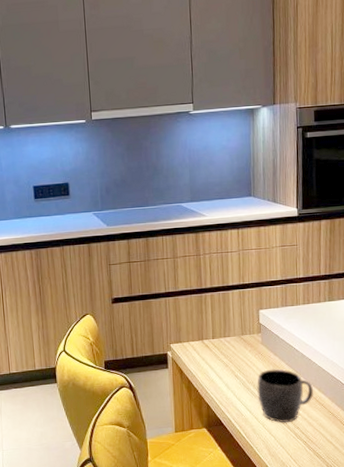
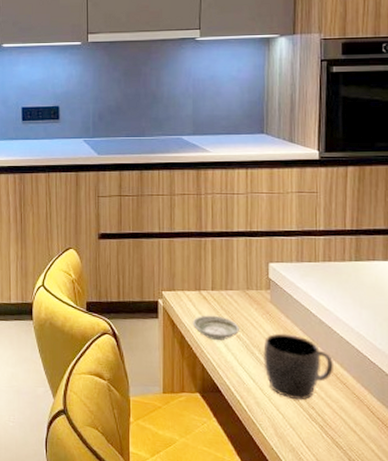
saucer: none [197,360,237,381] -> present [192,315,239,340]

